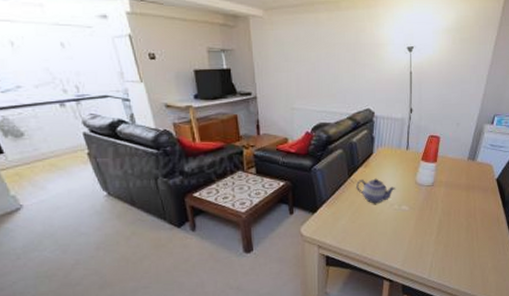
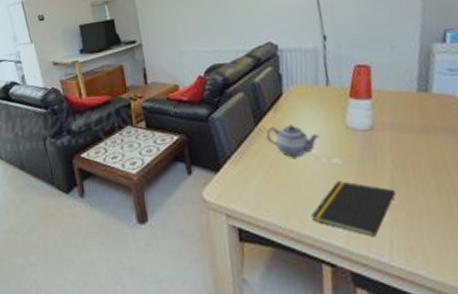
notepad: none [380,222,440,261] -> present [310,181,396,237]

